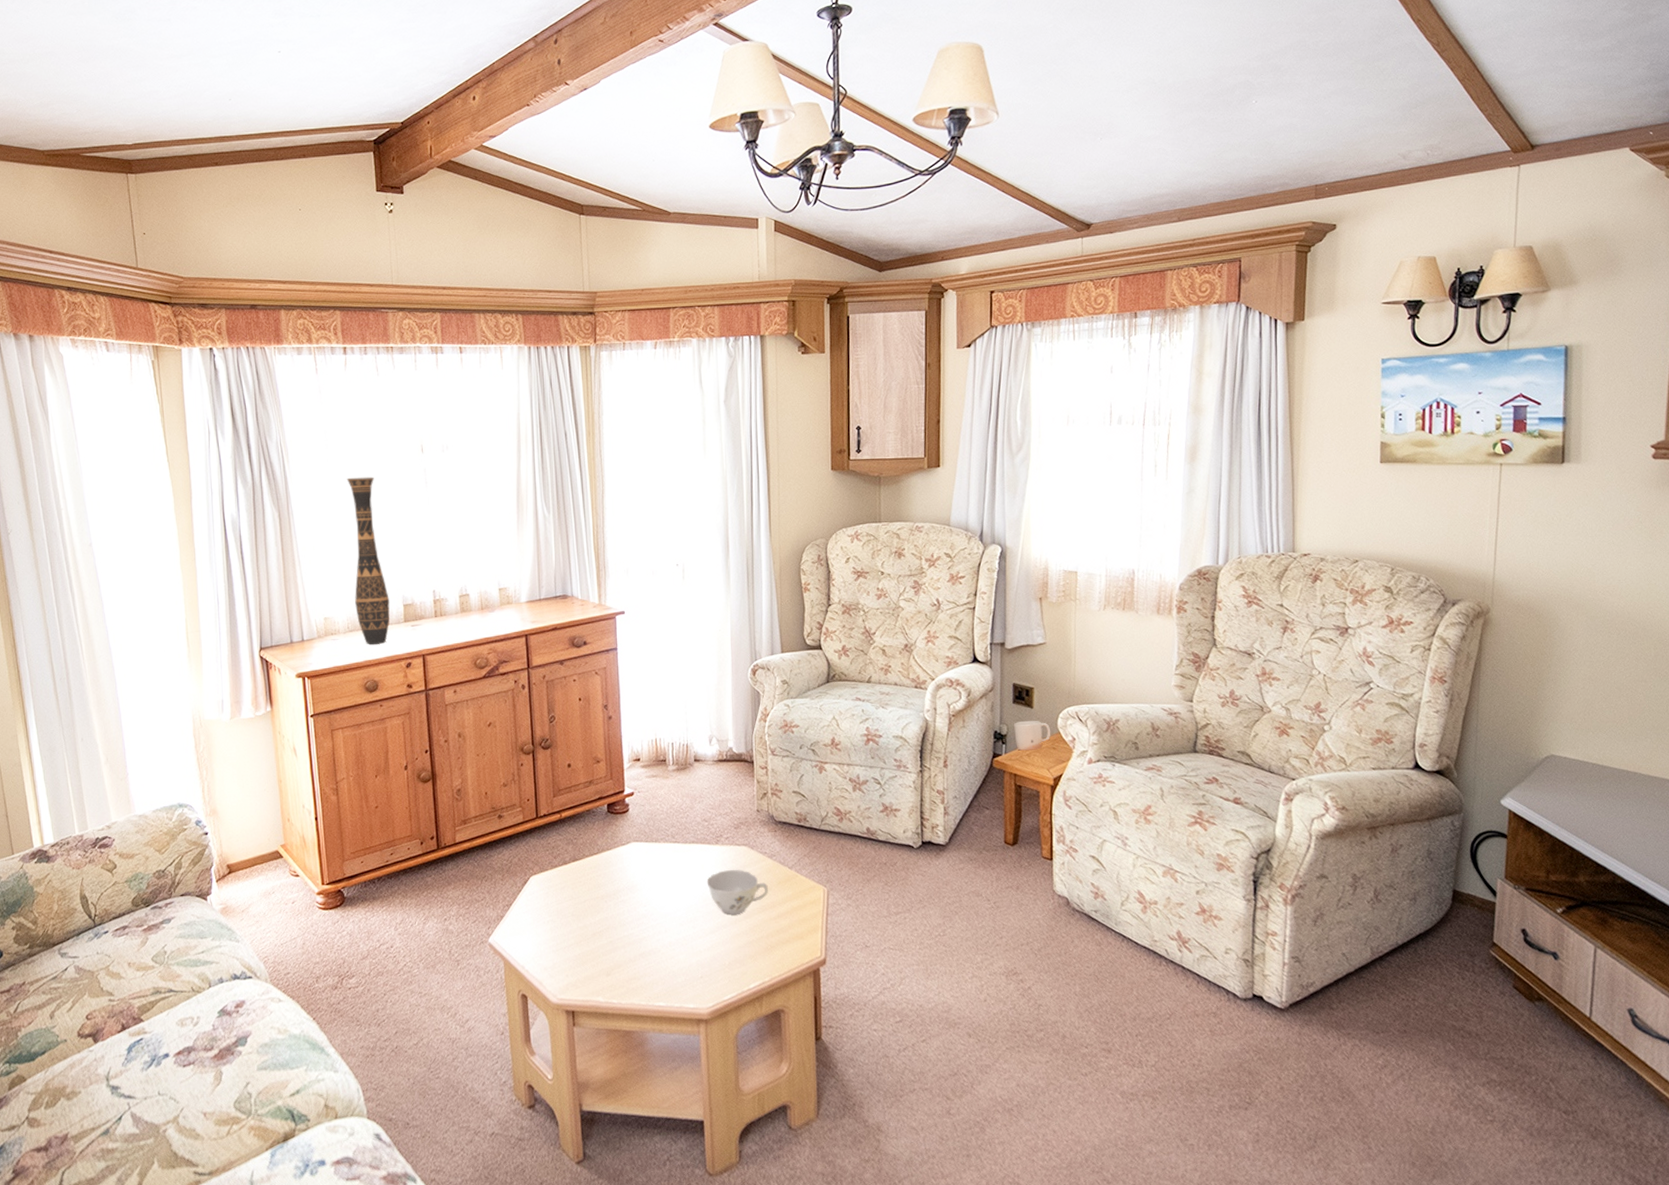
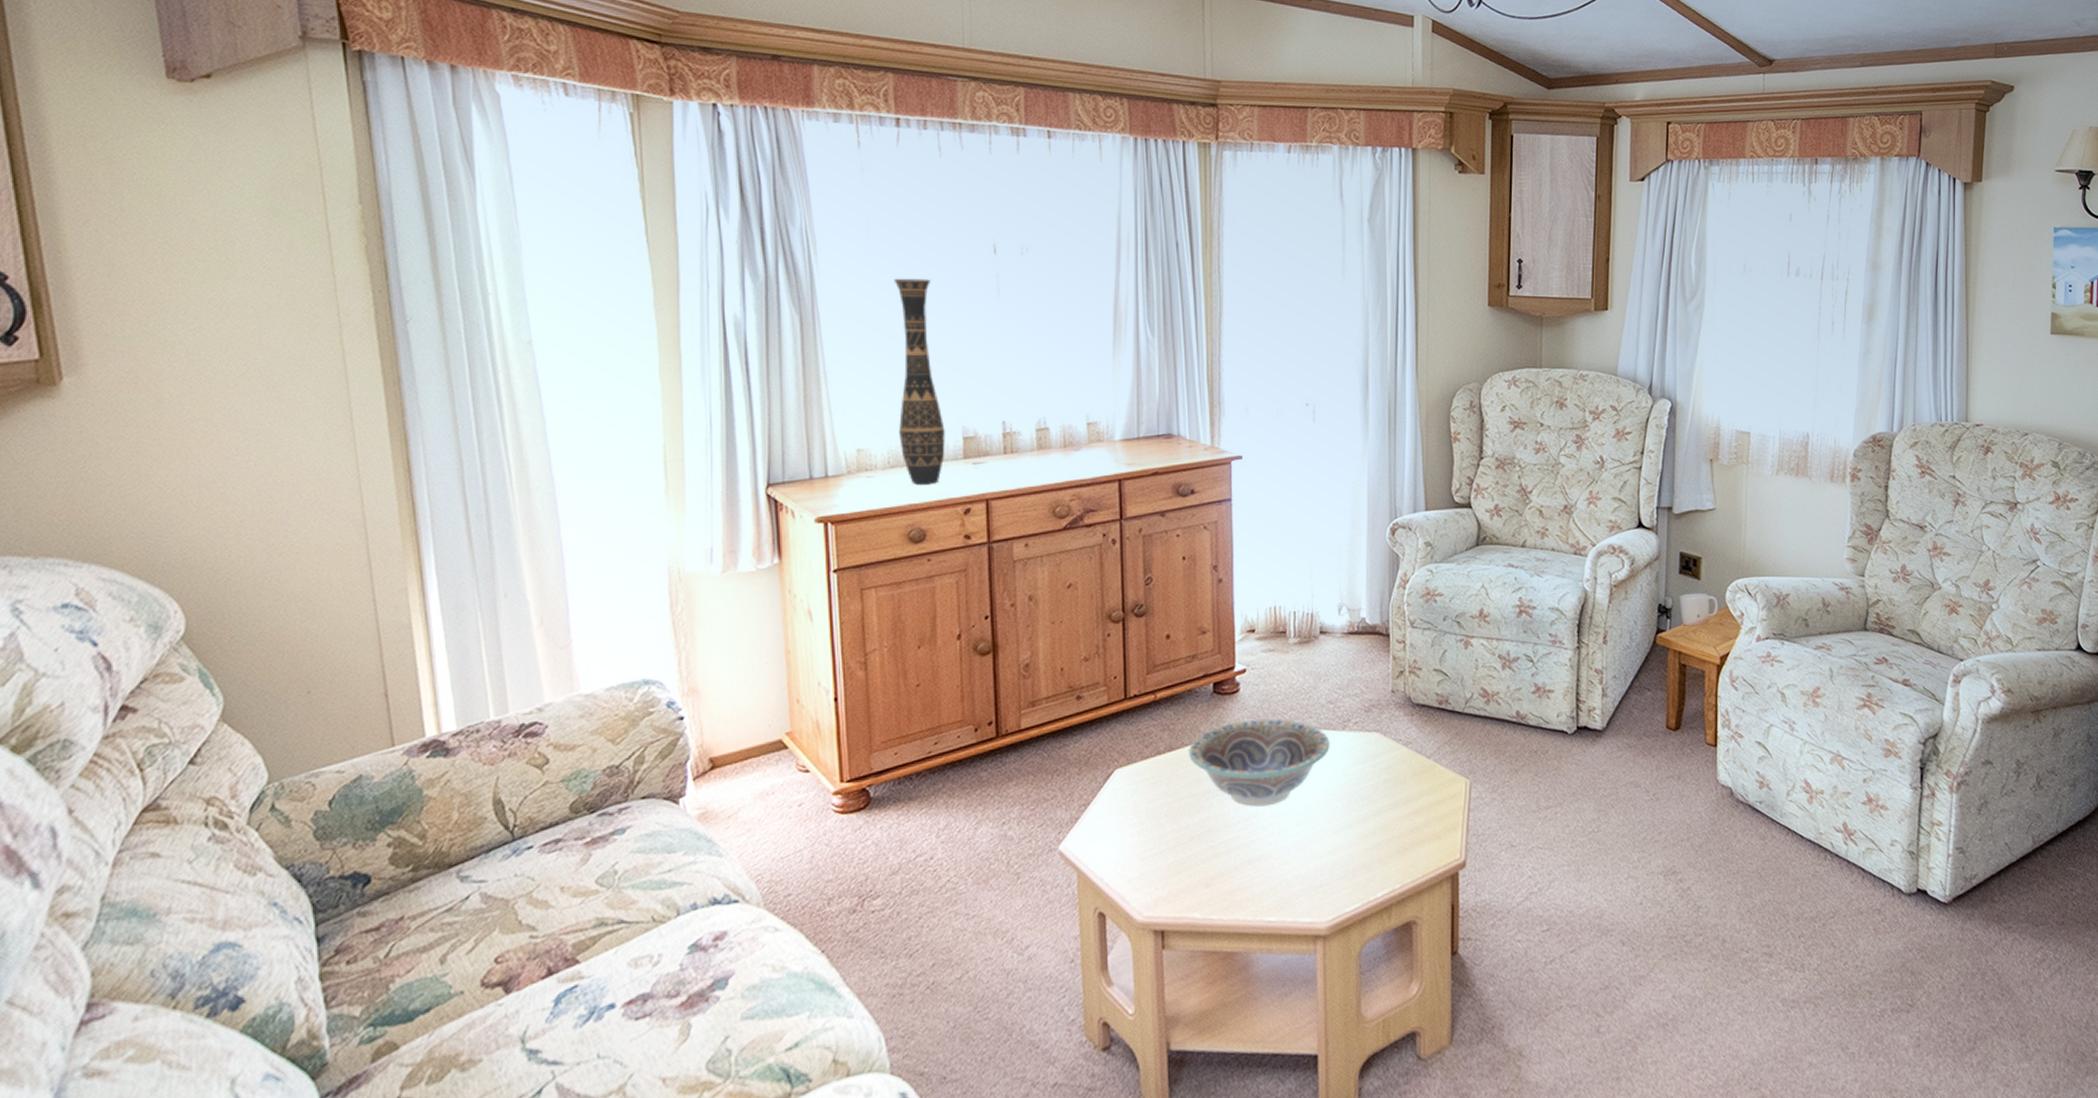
decorative bowl: none [589,834,706,909] -> present [1189,718,1330,807]
teacup: present [707,870,768,914] -> none [1330,760,1402,812]

